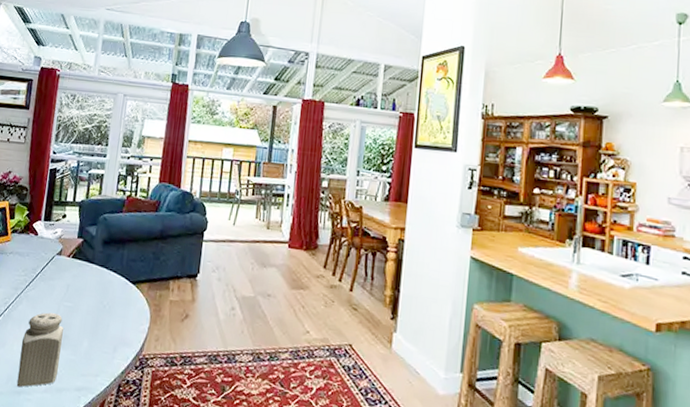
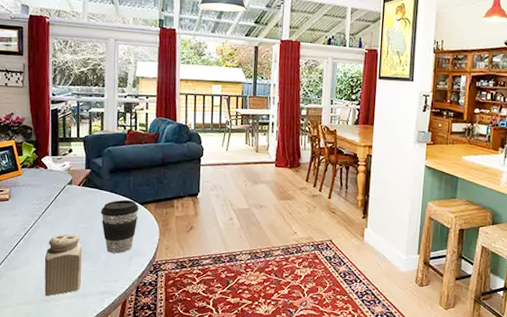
coffee cup: none [88,276,131,342] -> present [101,199,139,254]

